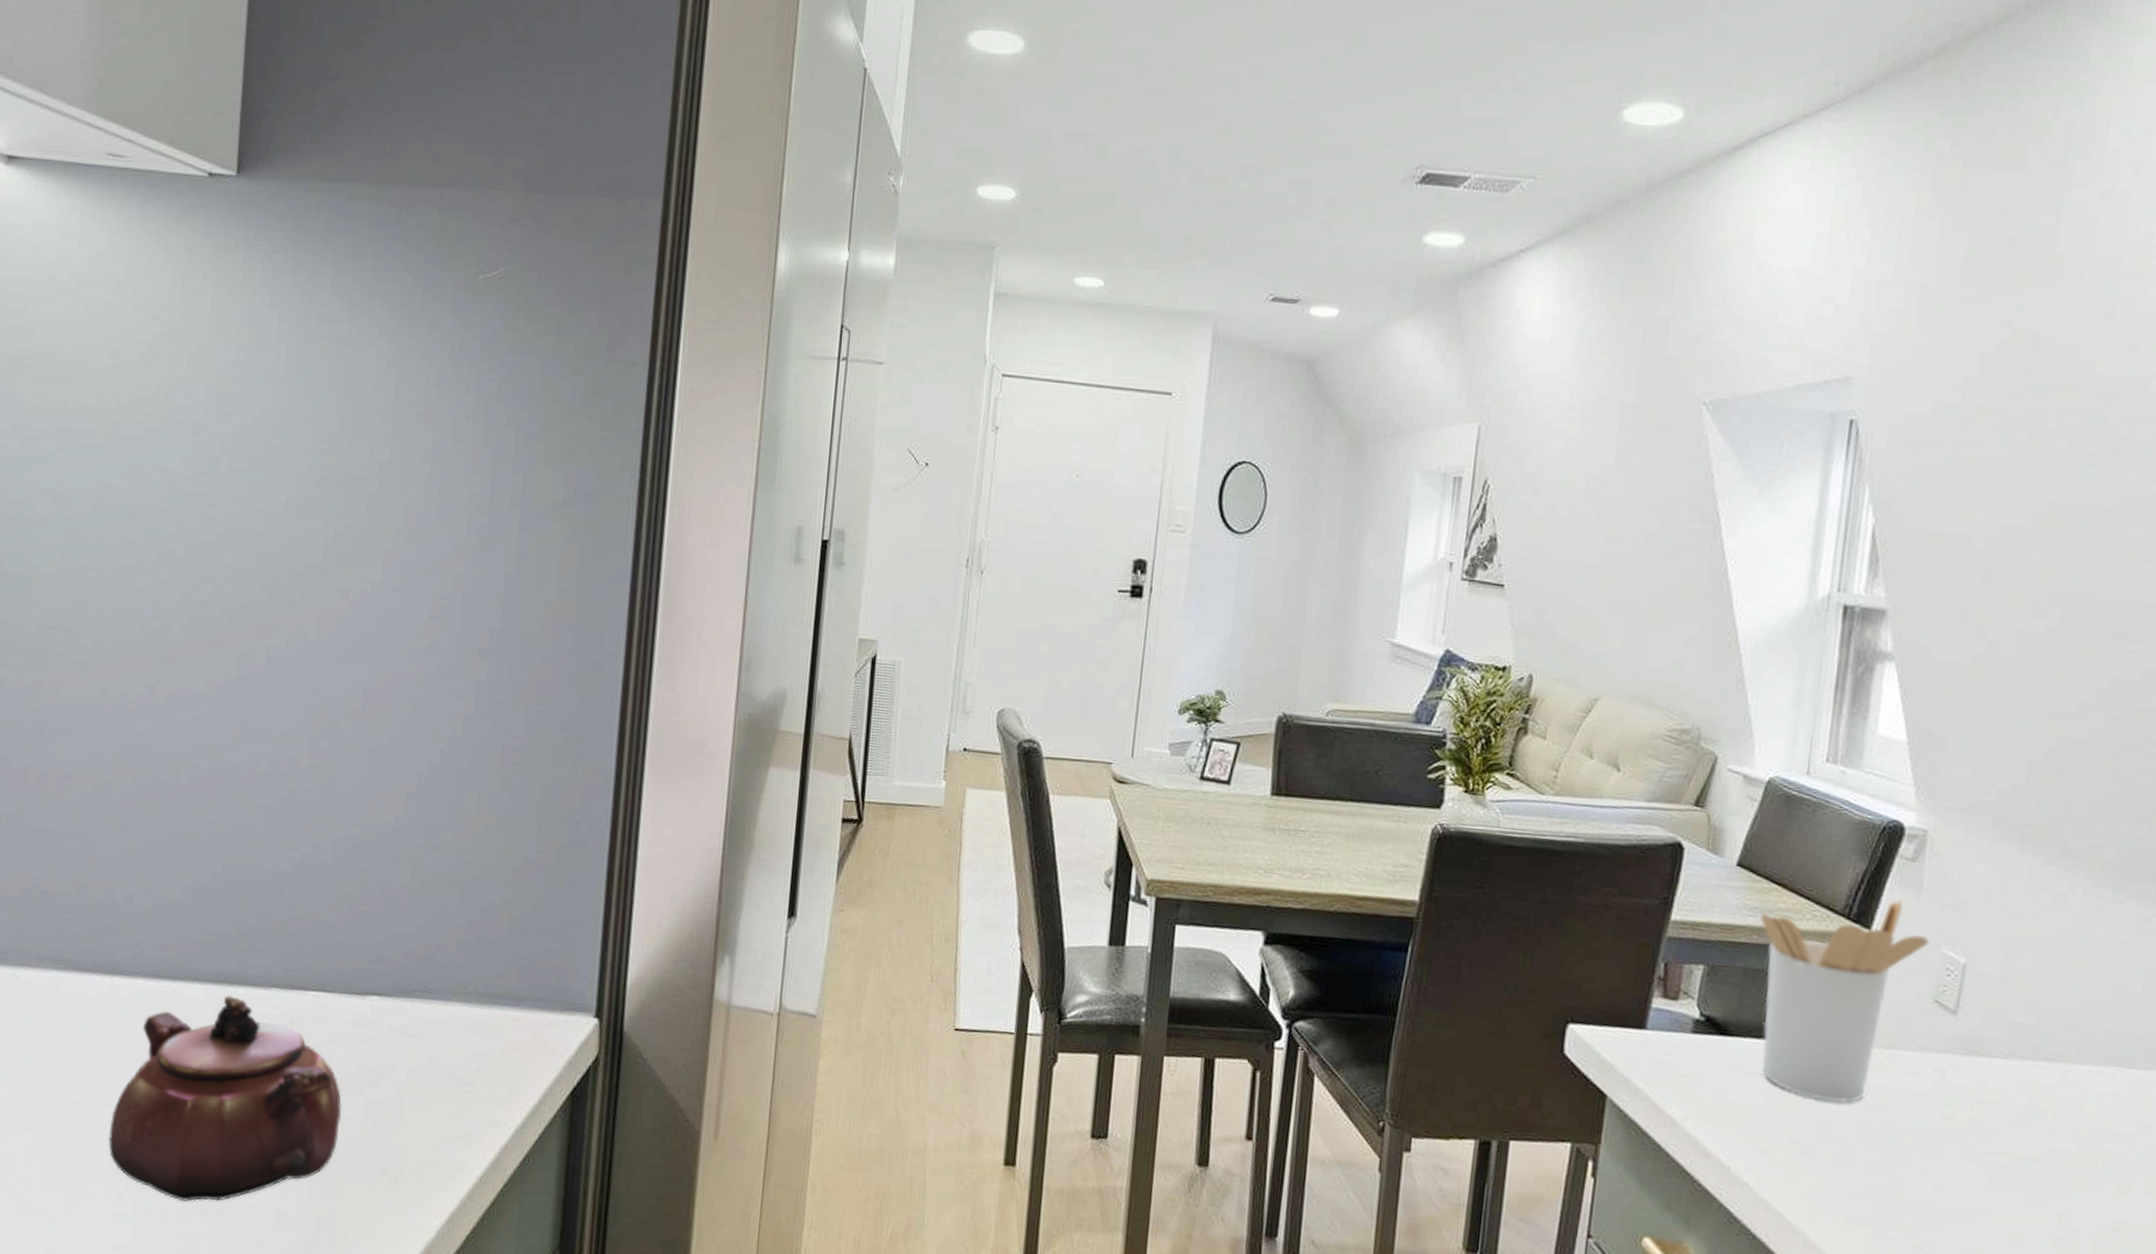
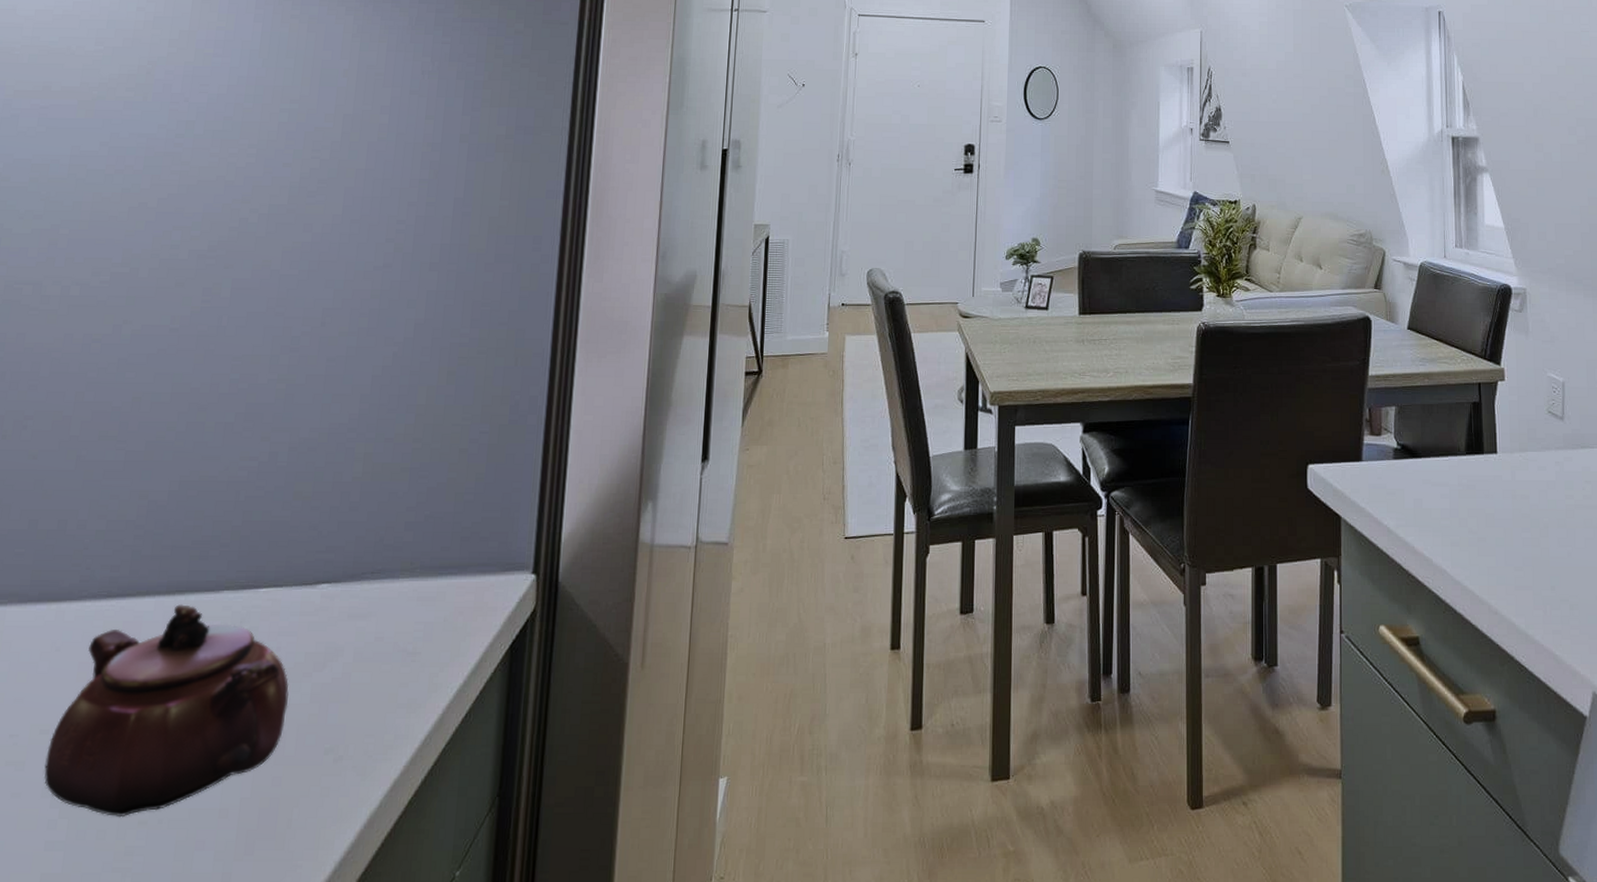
utensil holder: present [1760,900,1930,1103] -> none [1428,341,1539,498]

